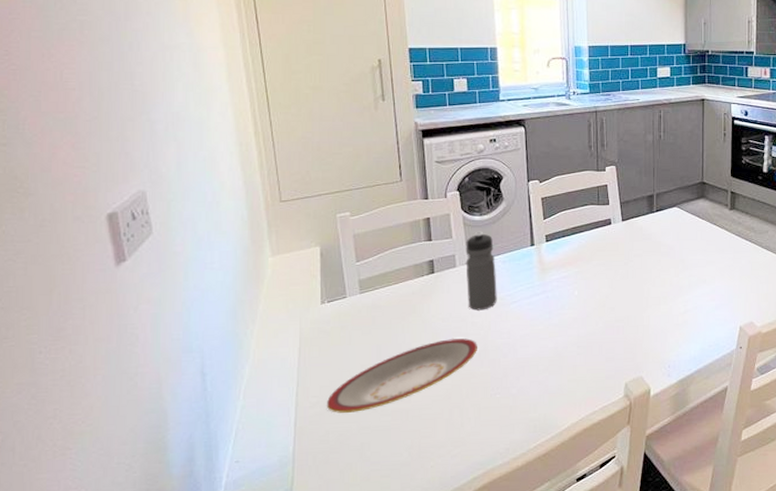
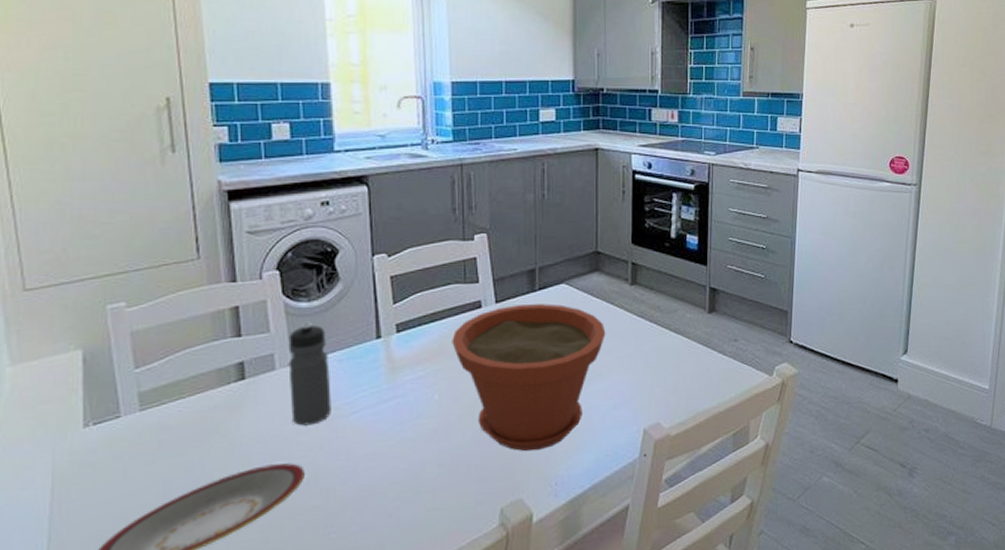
plant pot: none [588,223,710,340] -> present [452,304,606,452]

